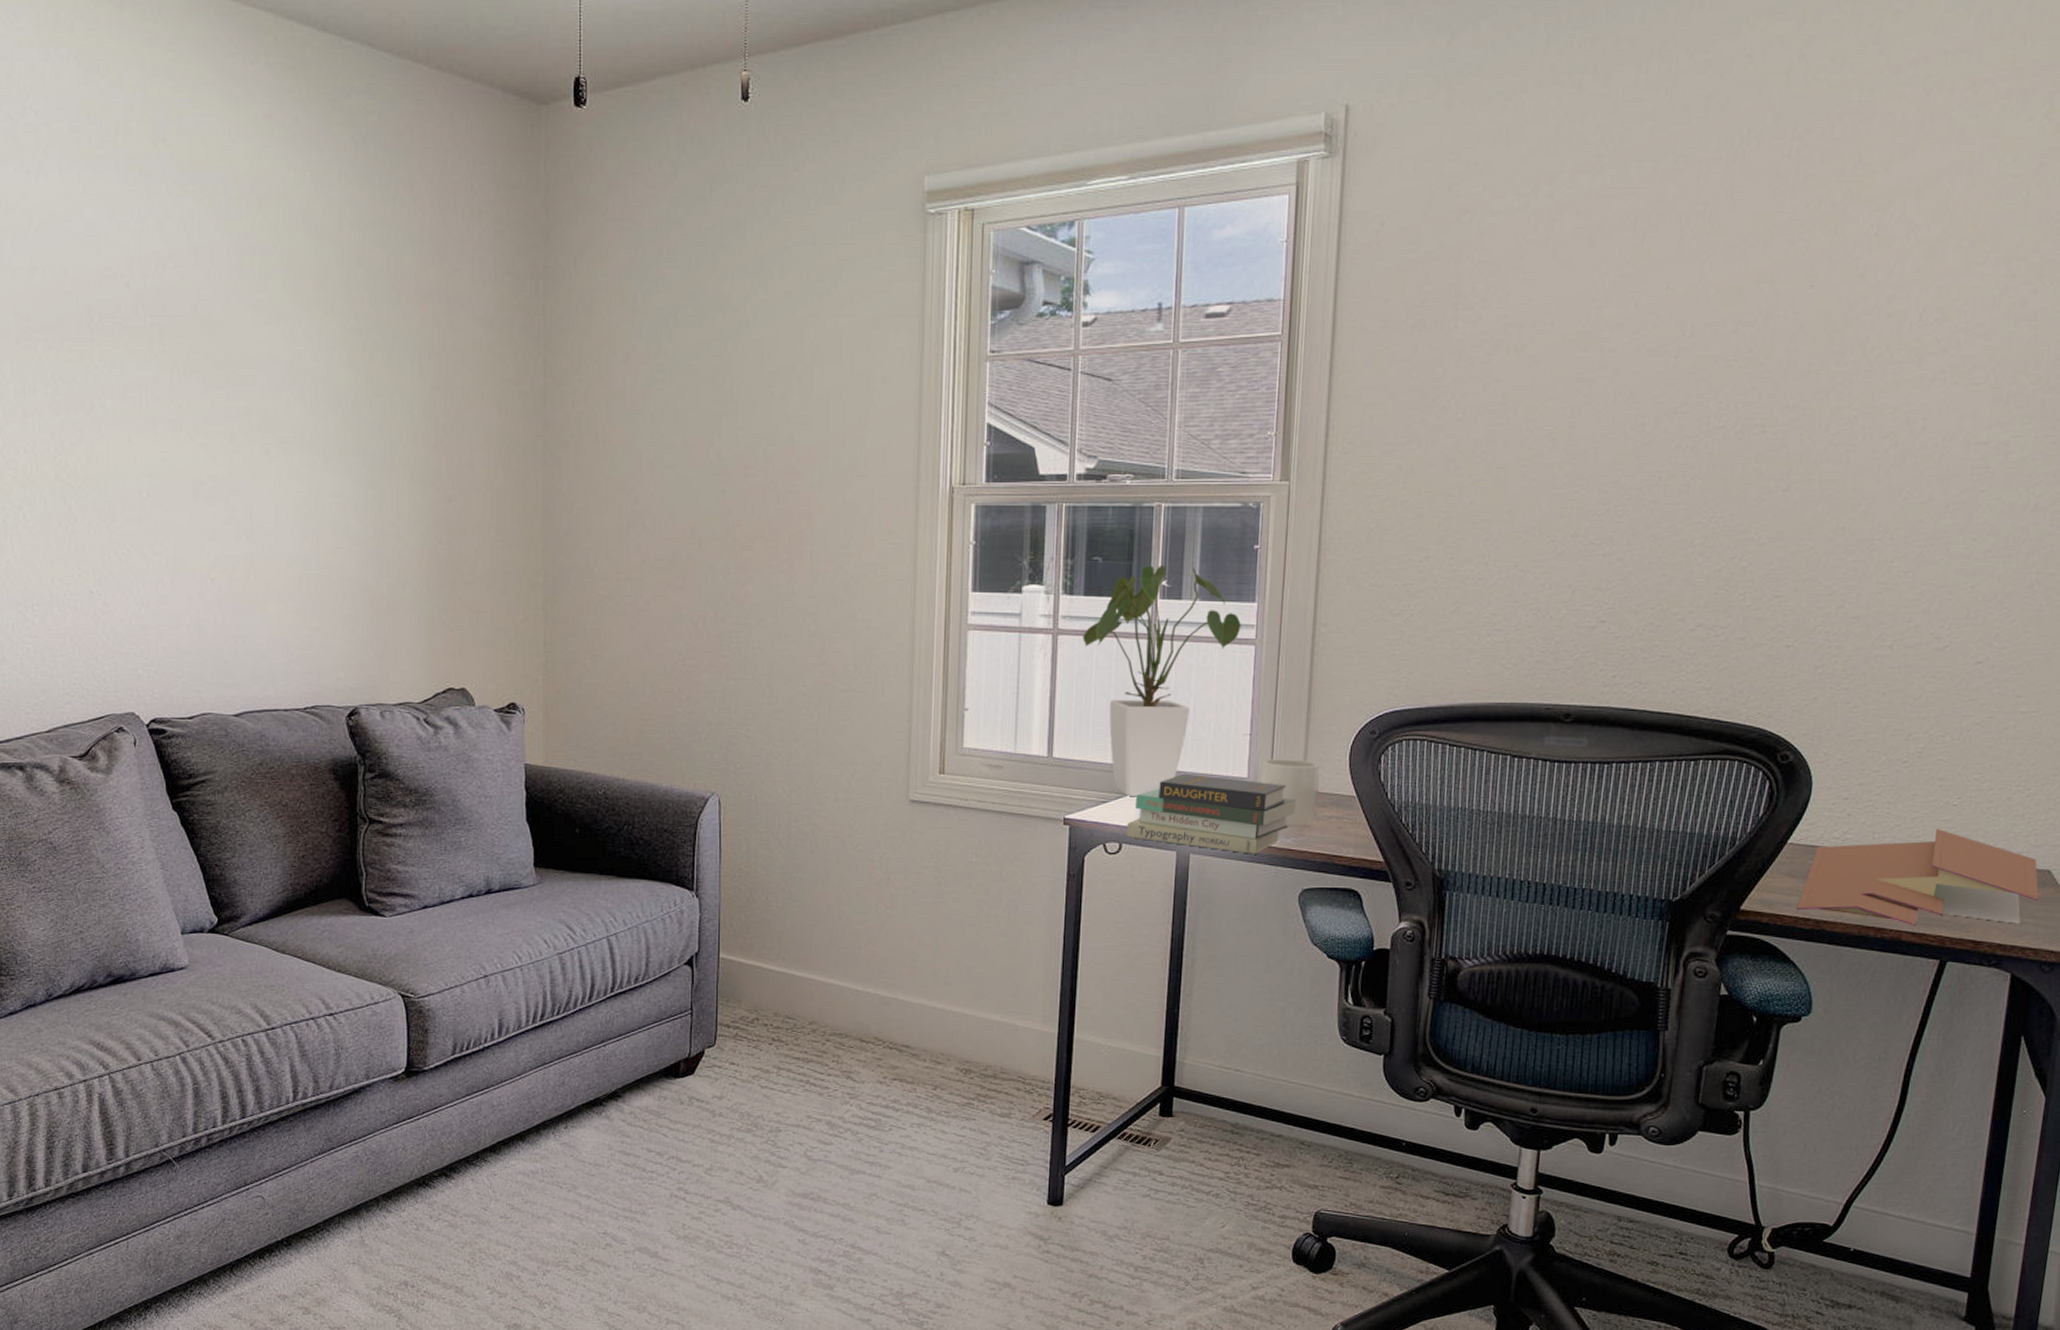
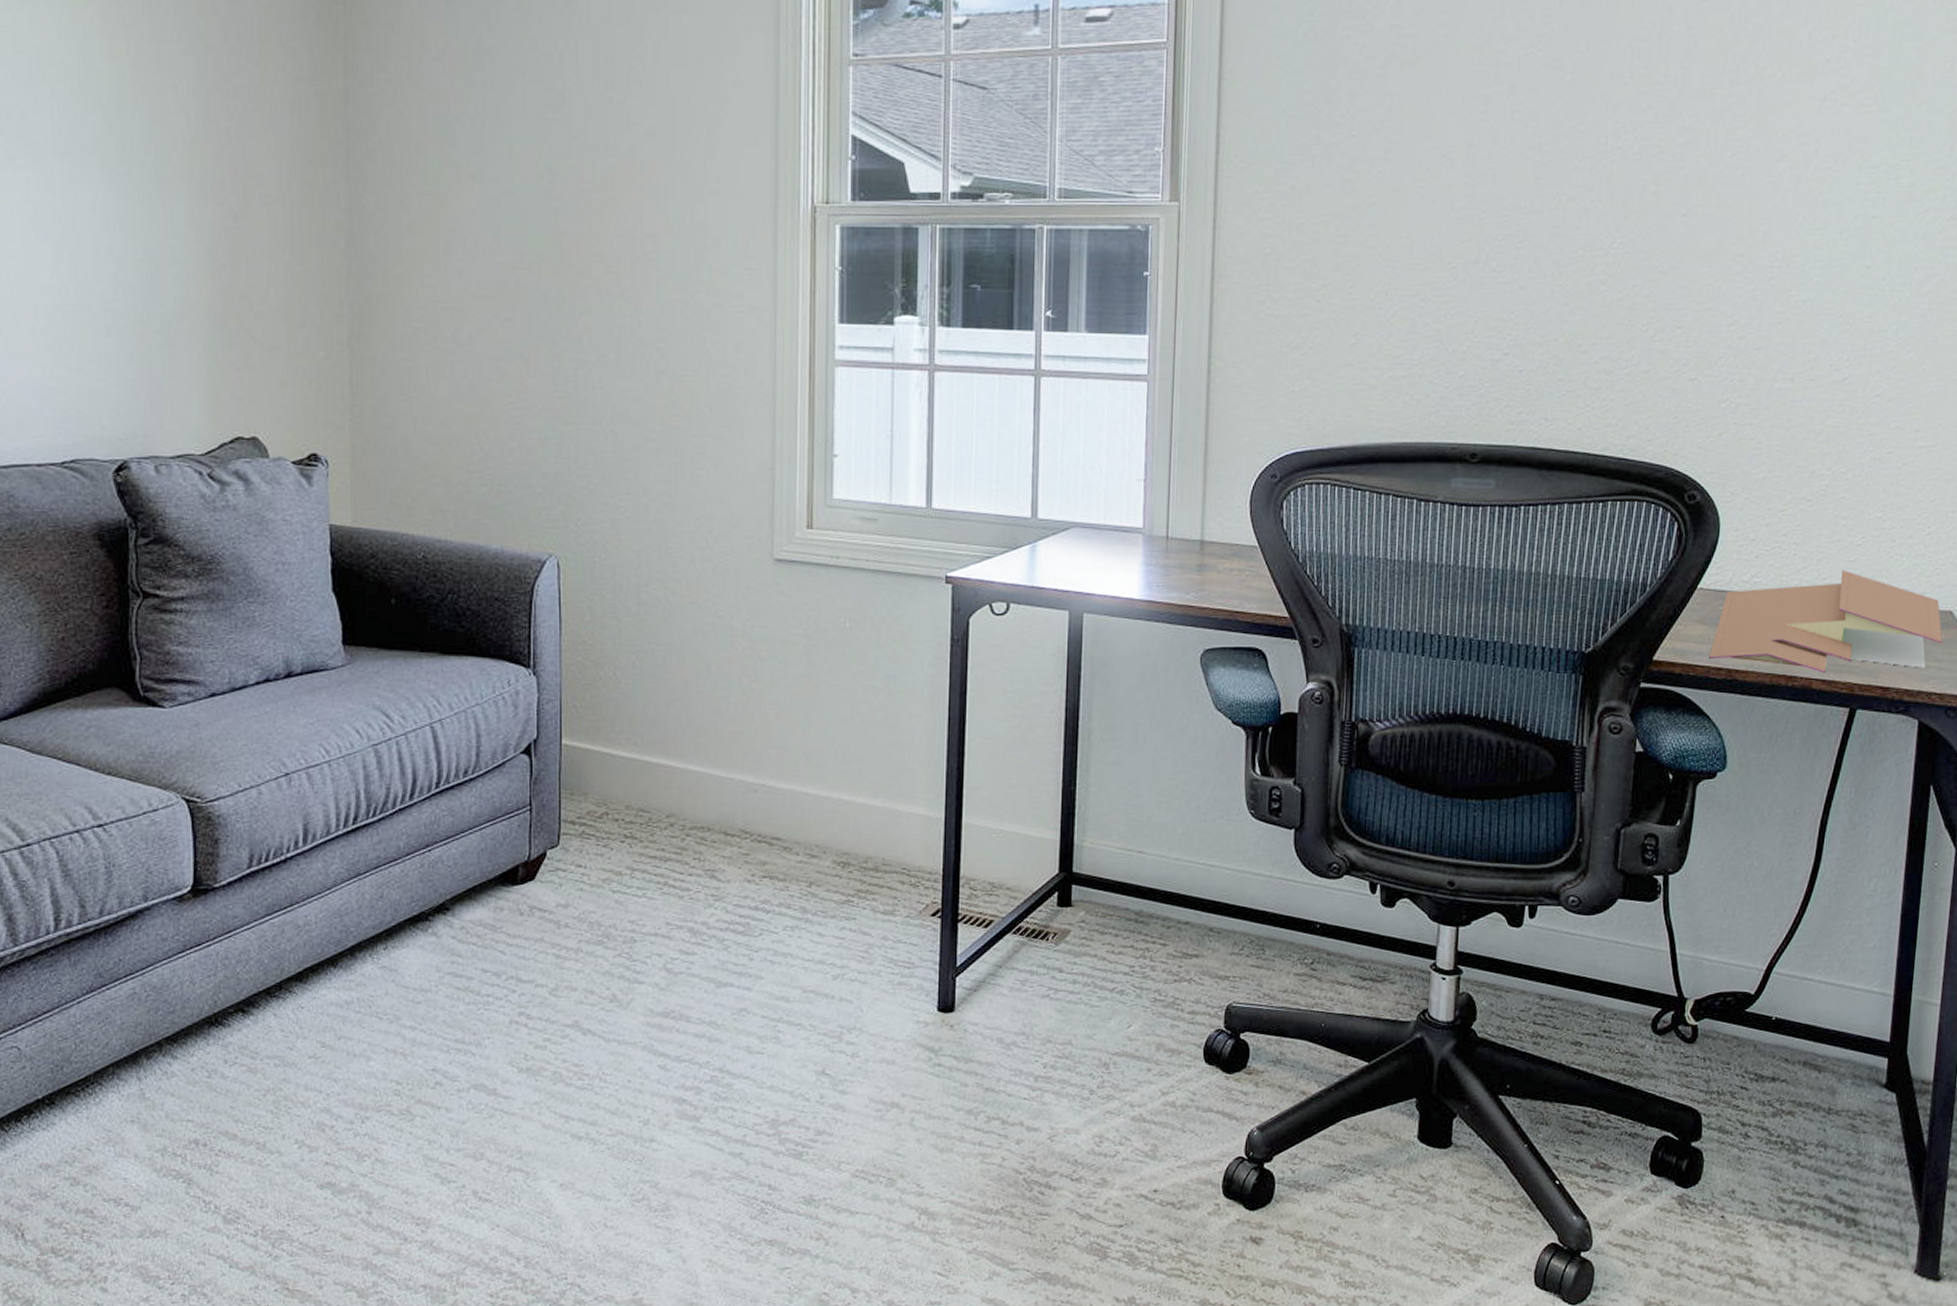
house plant: present [1083,565,1241,797] -> none [962,294,1132,551]
books: present [1126,773,1297,854] -> none [1014,524,1196,612]
mug: present [1259,759,1320,828] -> none [1155,506,1219,582]

